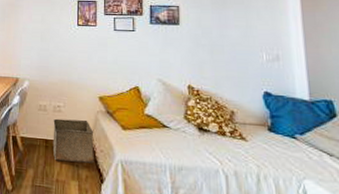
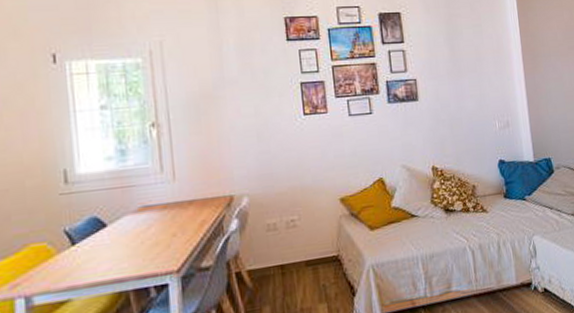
storage bin: present [52,118,94,164] -> none [287,229,343,287]

